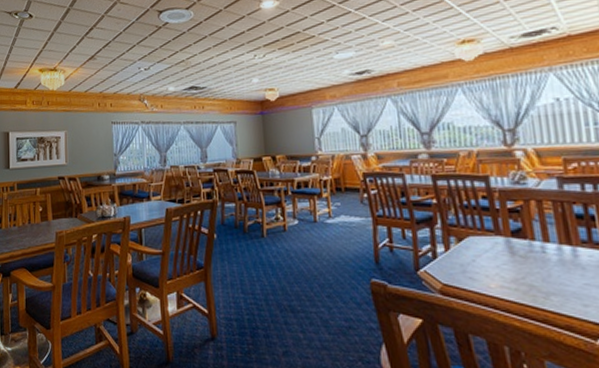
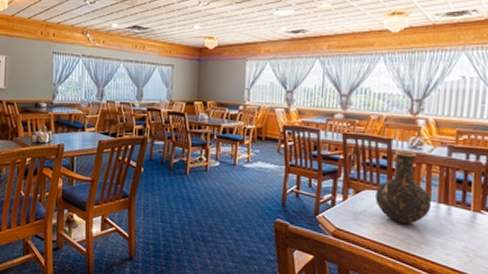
vase: none [482,188,553,272] -> present [375,151,432,224]

